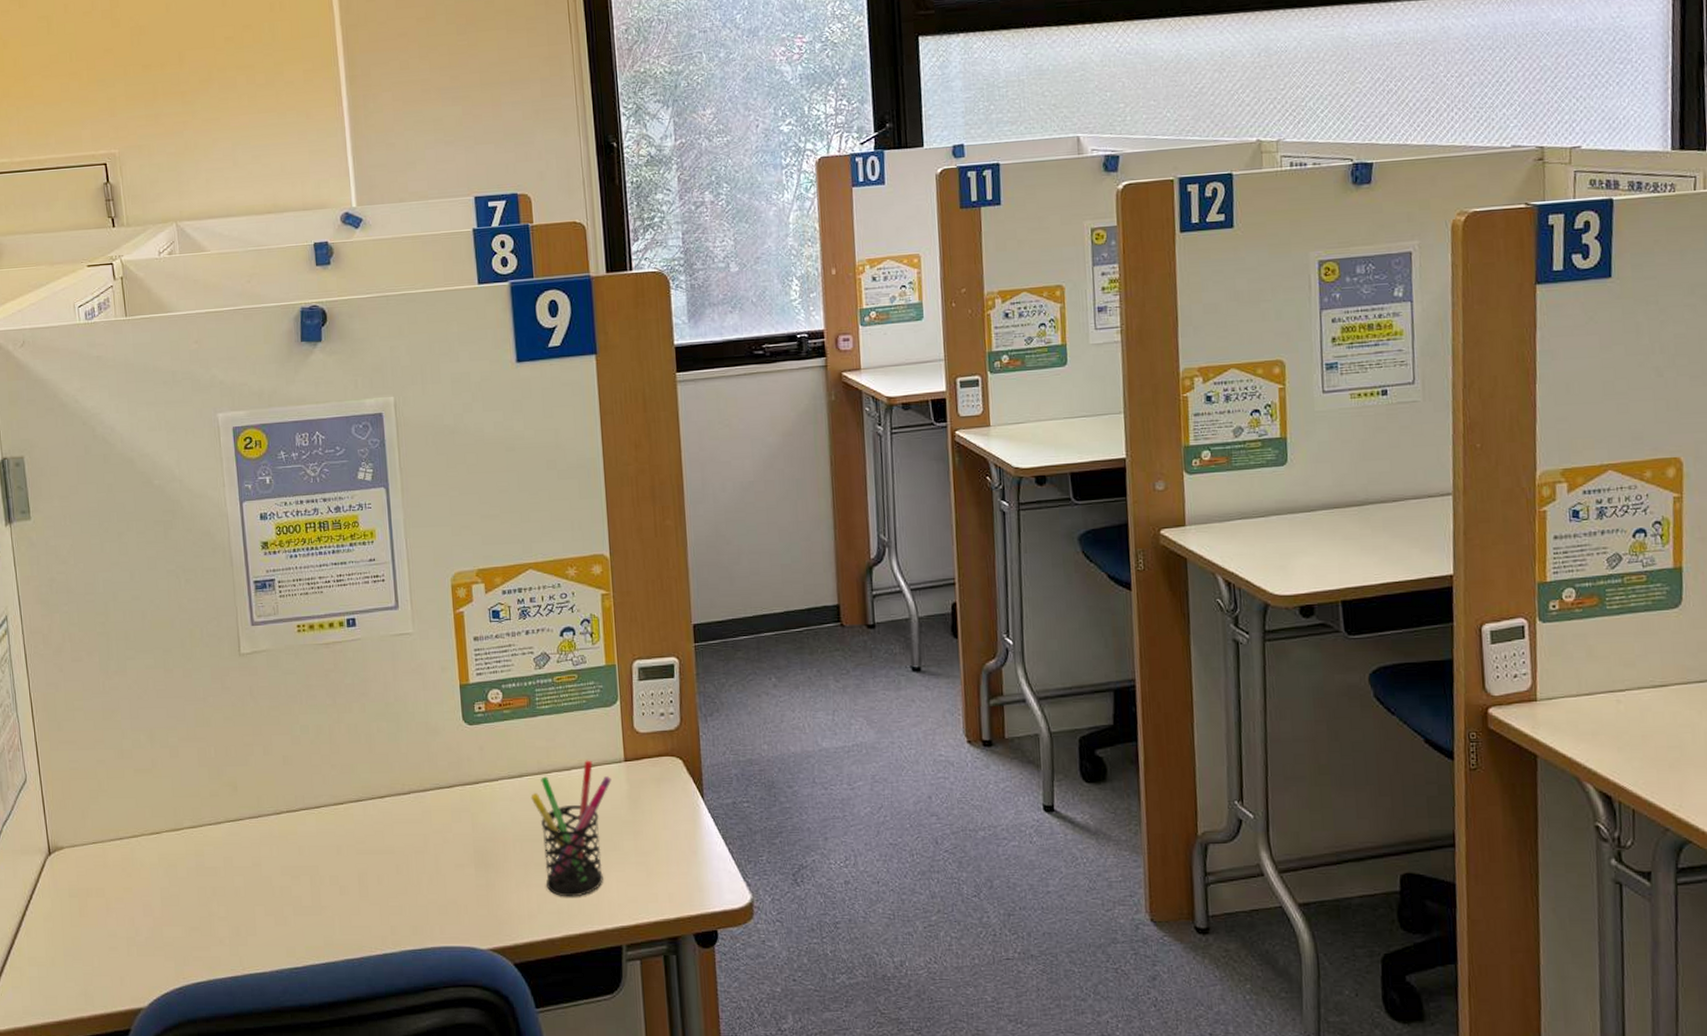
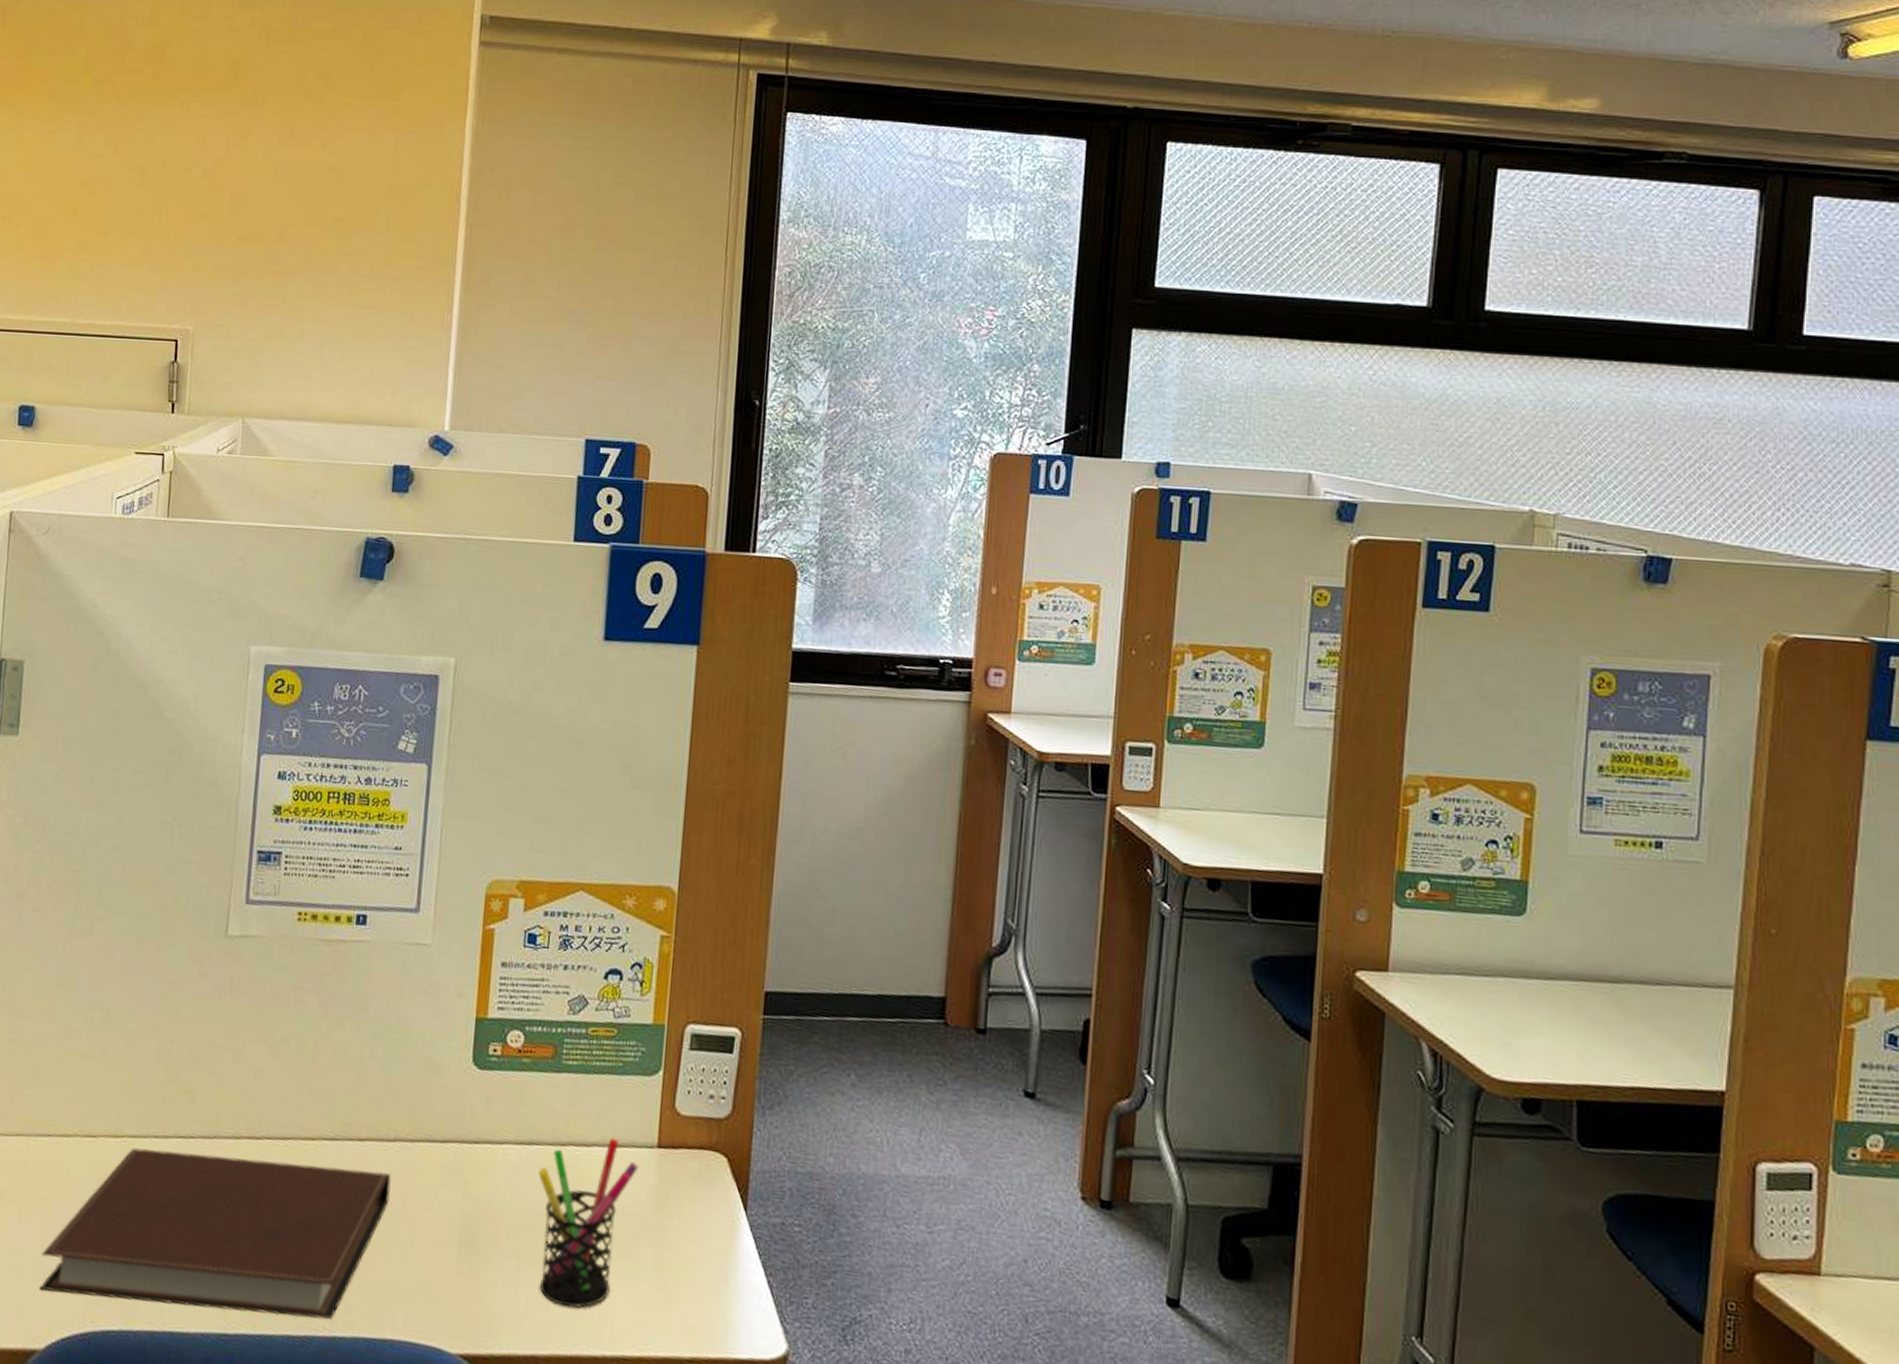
notebook: none [132,820,413,962] -> present [39,1147,392,1319]

